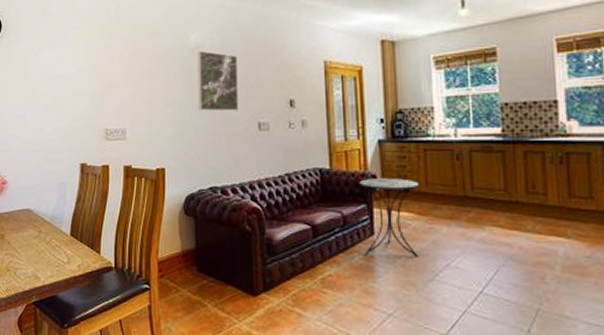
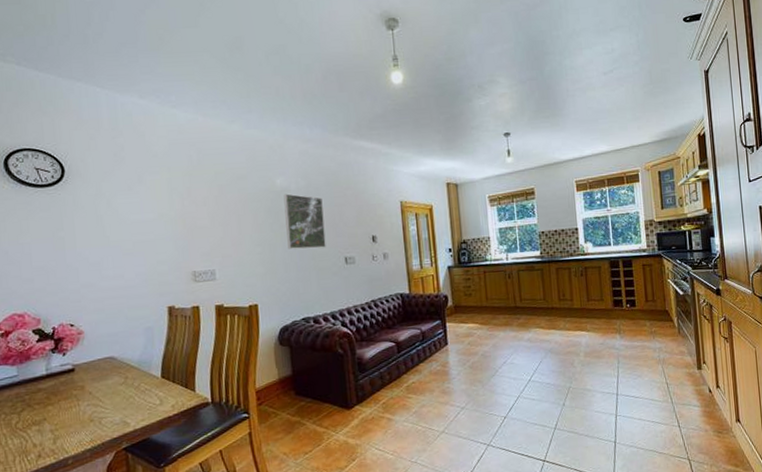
side table: present [358,177,420,257] -> none [433,296,484,362]

